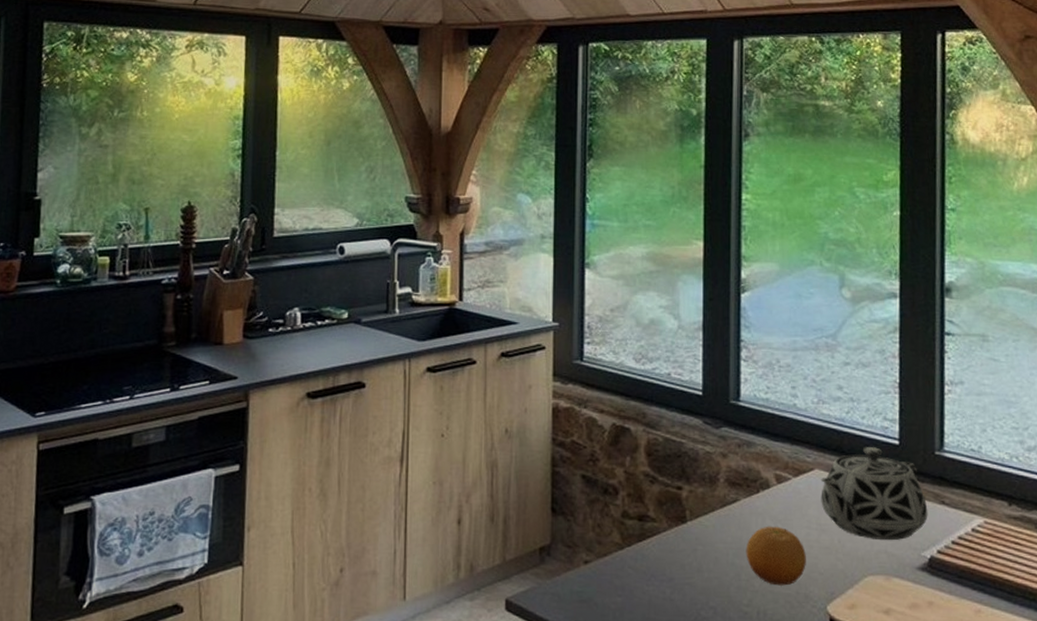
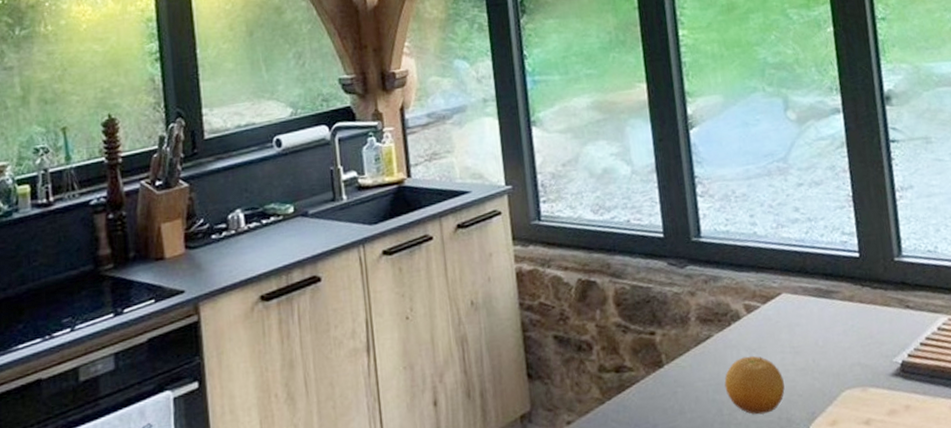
teapot: present [820,447,928,541] -> none [788,262,895,354]

